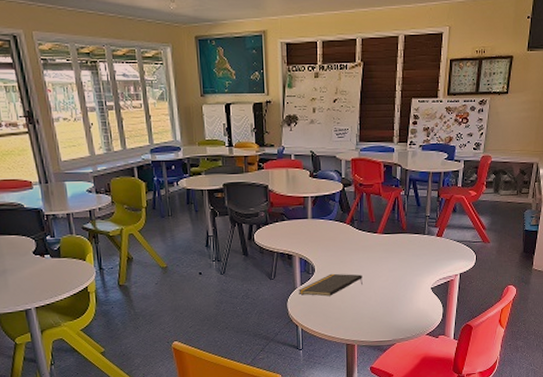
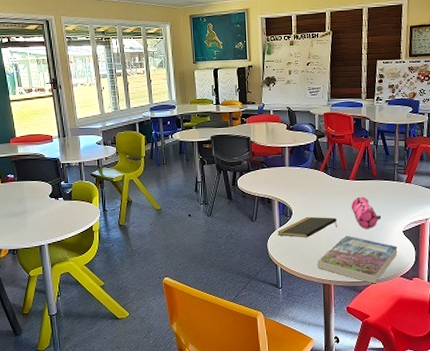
book: none [341,293,425,343] -> present [317,235,398,284]
pencil case: none [378,251,410,286] -> present [351,196,382,229]

